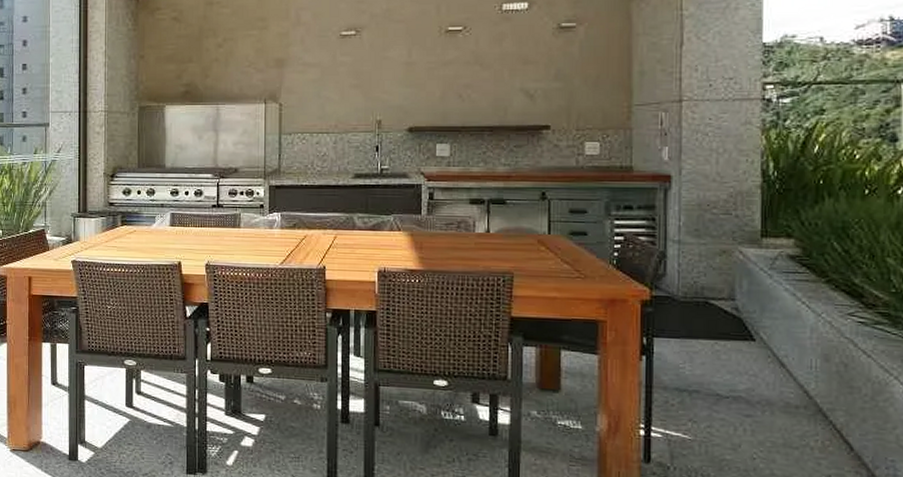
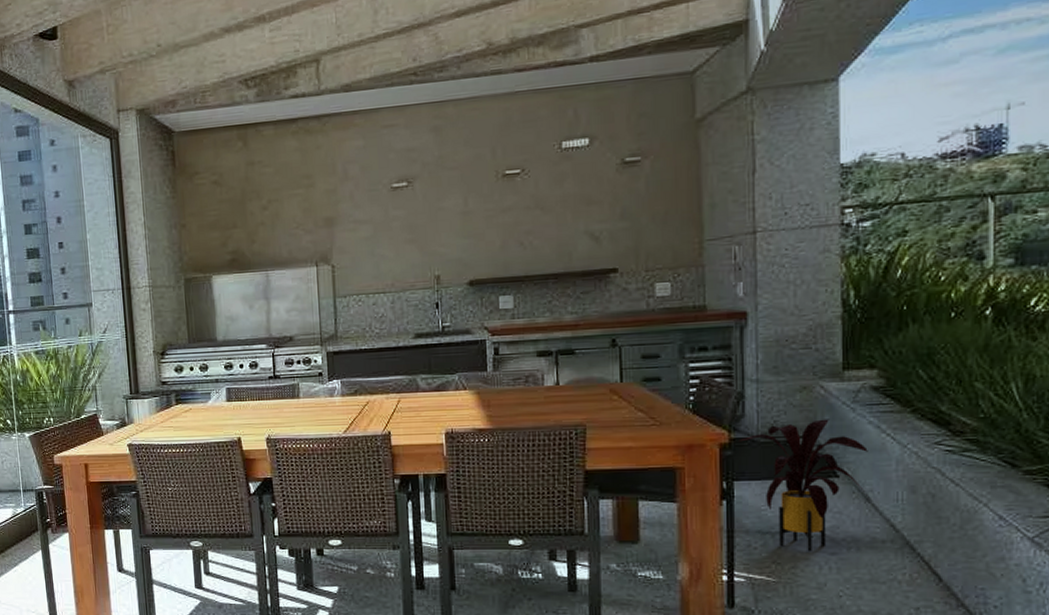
house plant: none [659,283,786,413] -> present [738,419,871,552]

